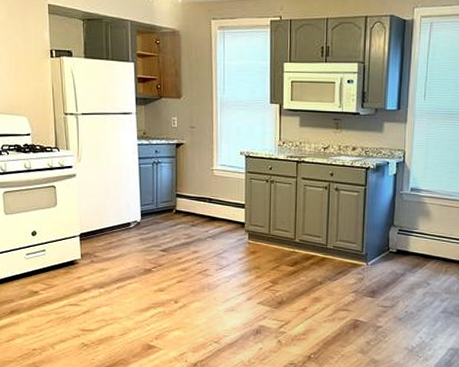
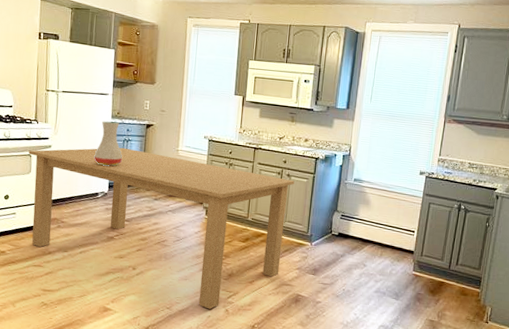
dining table: none [52,171,344,341] -> present [28,147,295,309]
vase: none [122,143,154,193] -> present [94,121,123,167]

